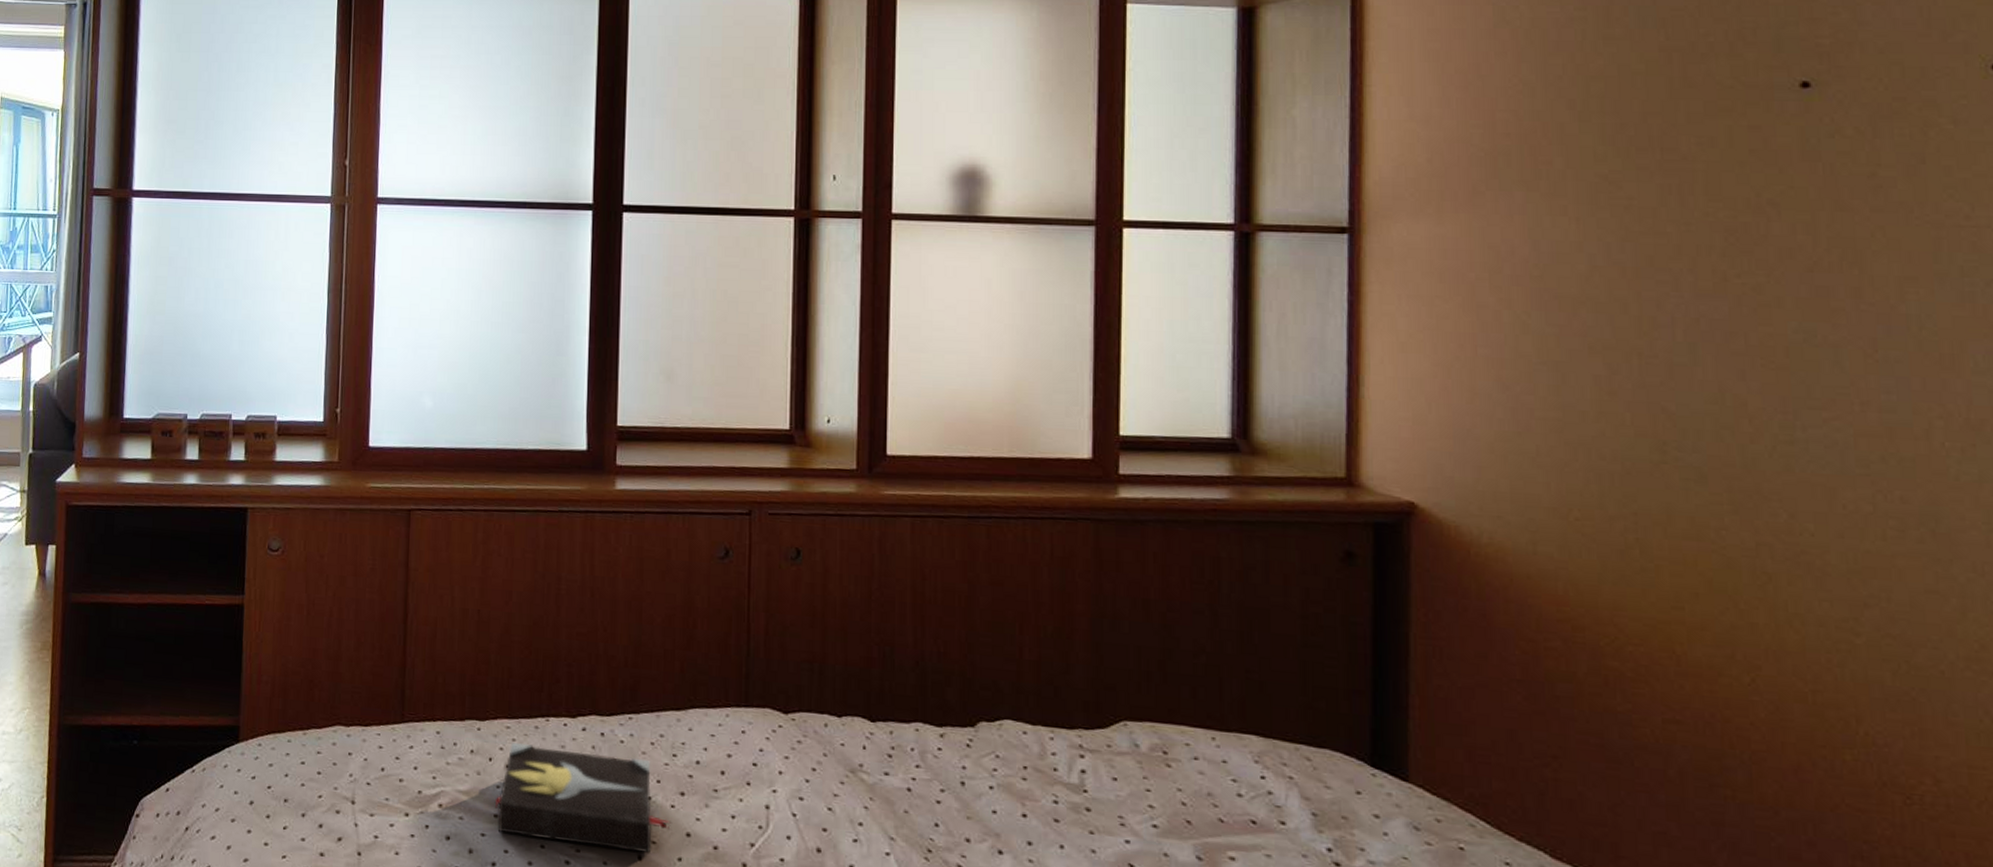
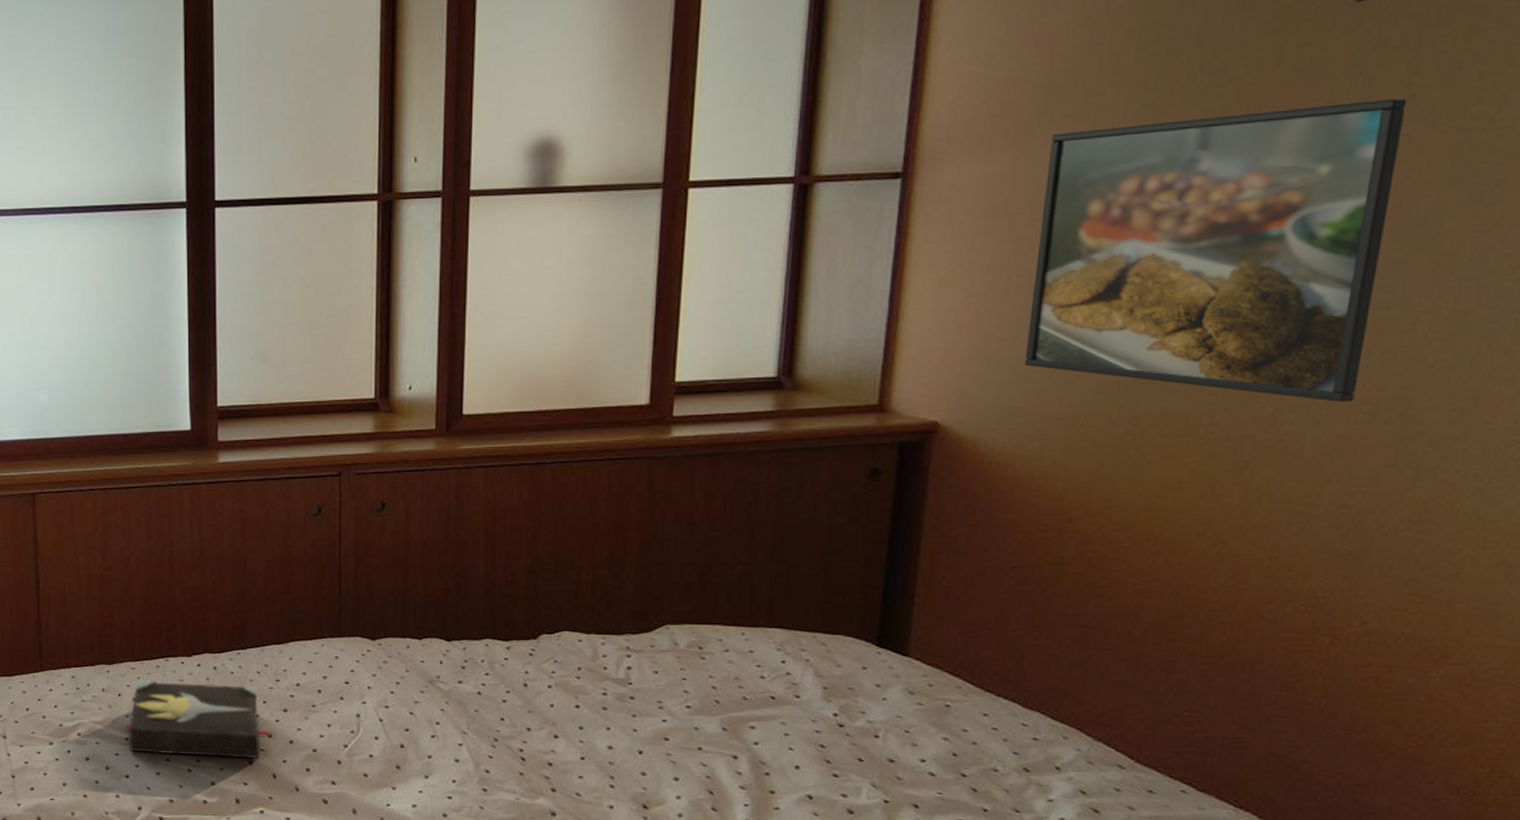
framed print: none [1502,188,1878,514] -> present [1024,98,1407,402]

